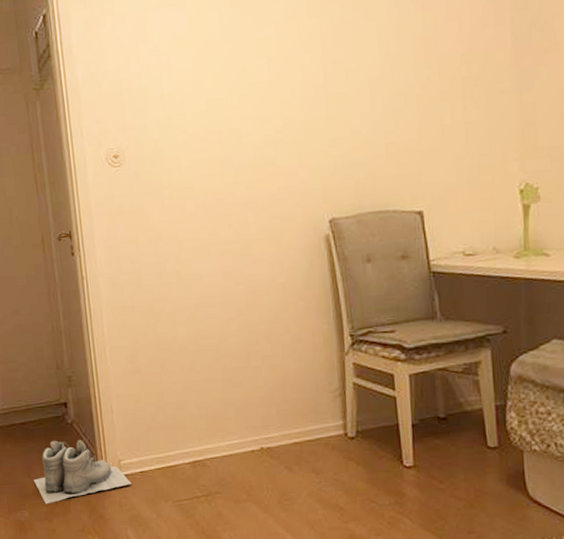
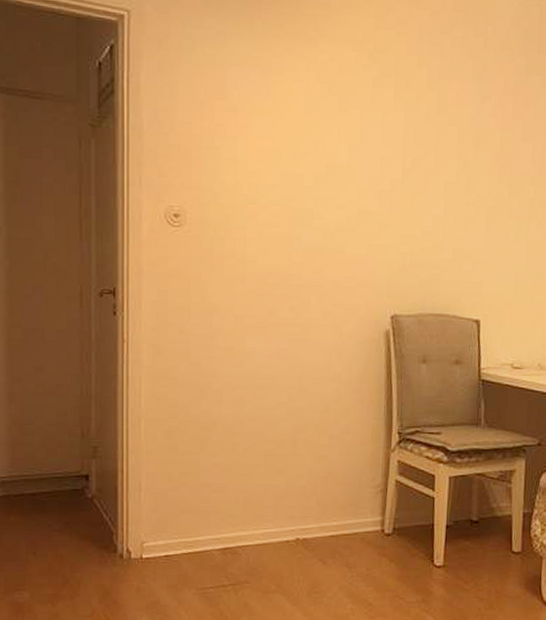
boots: present [34,440,132,504] -> none [39,515,153,586]

